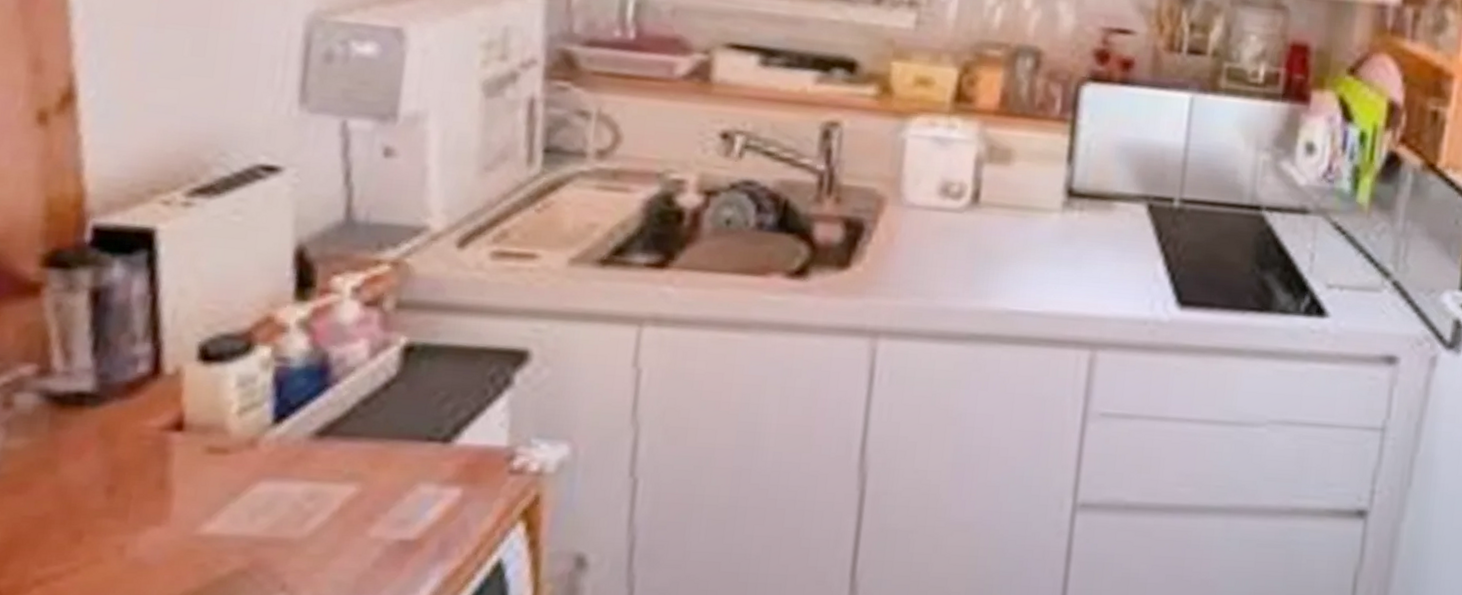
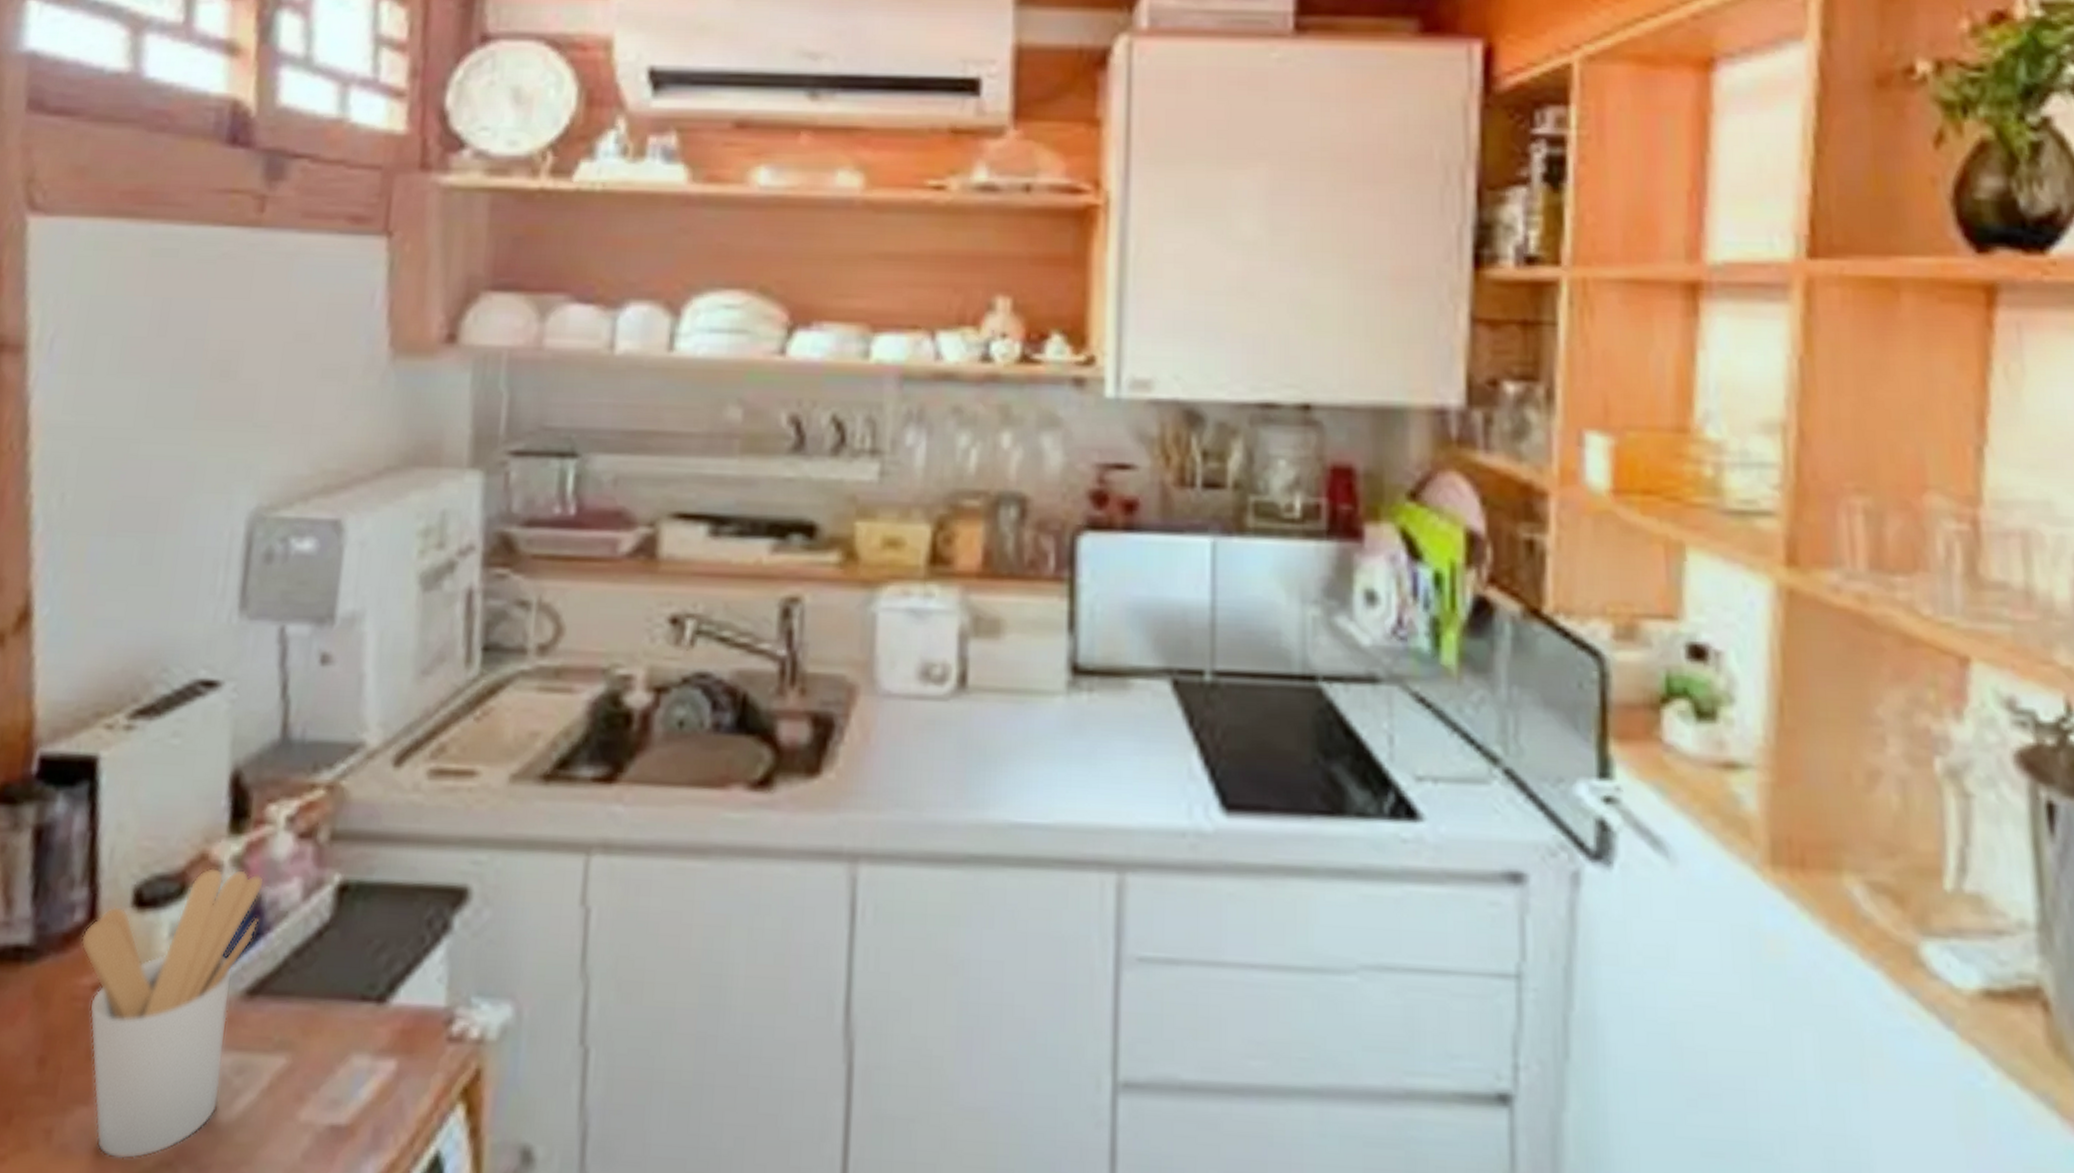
utensil holder: none [146,328,332,570] -> present [81,867,265,1160]

